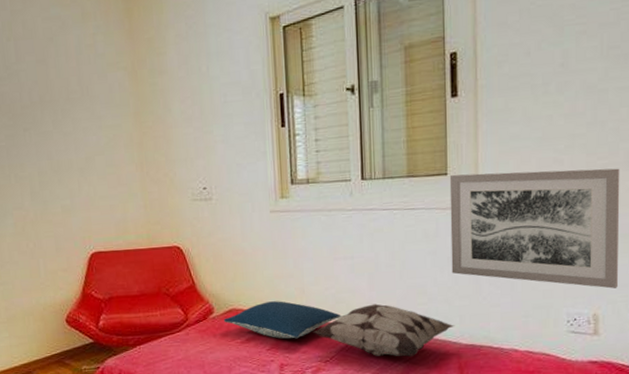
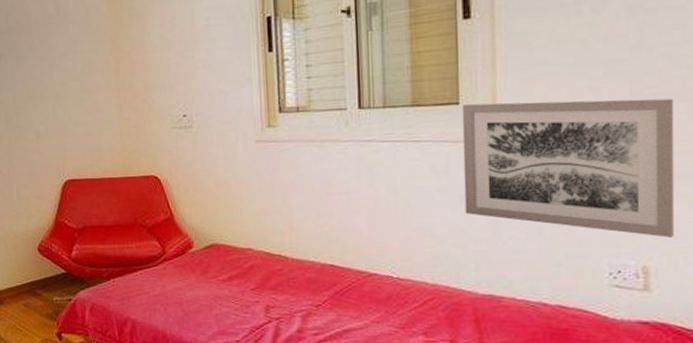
pillow: present [223,301,341,339] -> none [203,237,335,279]
decorative pillow: present [313,304,455,357] -> none [303,244,470,305]

